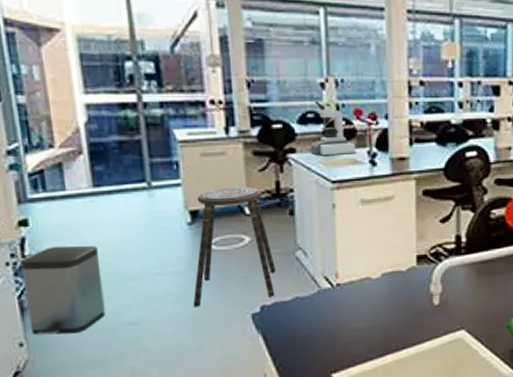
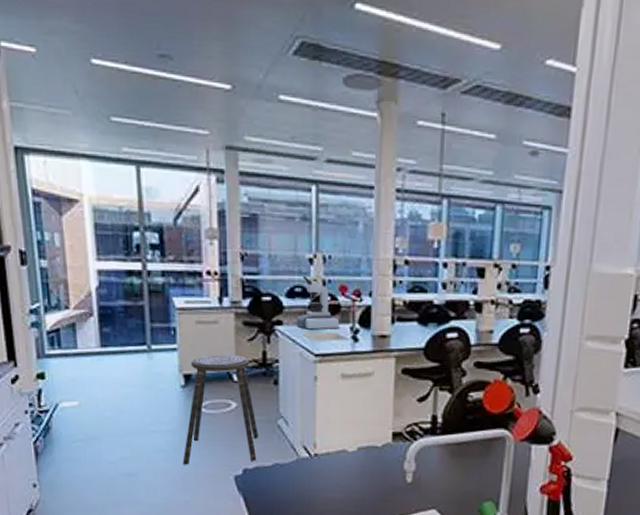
pedal bin: present [20,245,106,335] -> none [37,399,106,480]

